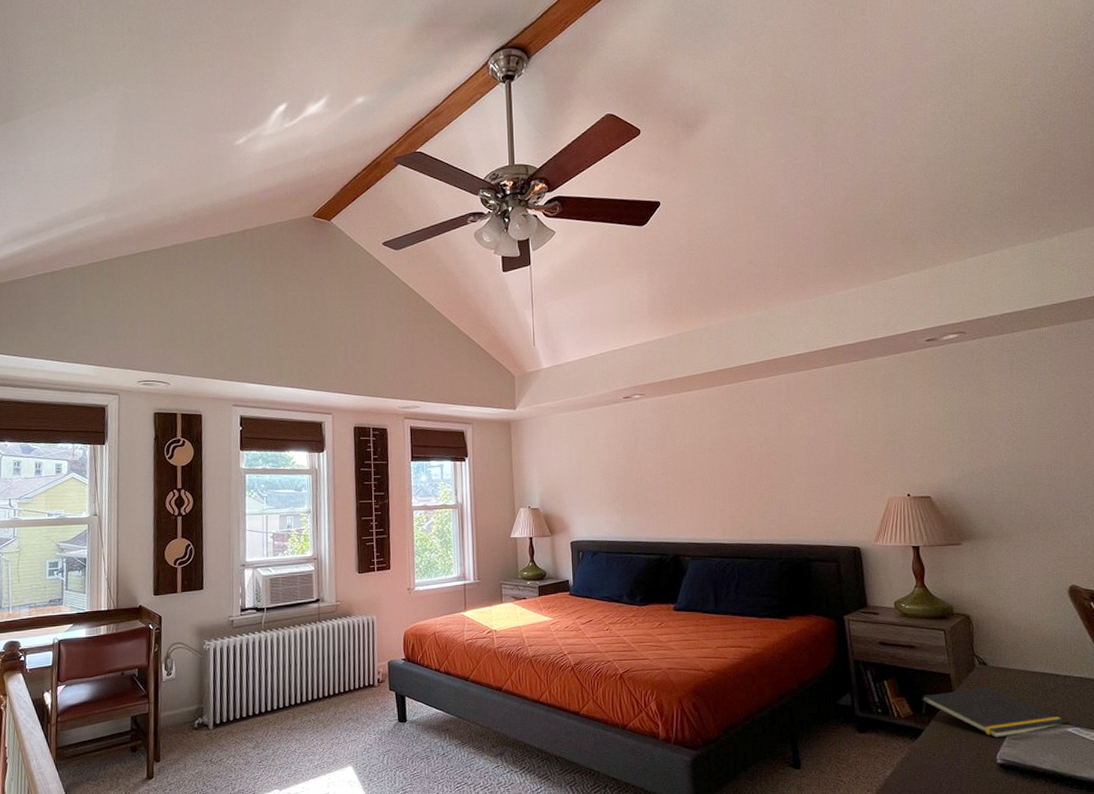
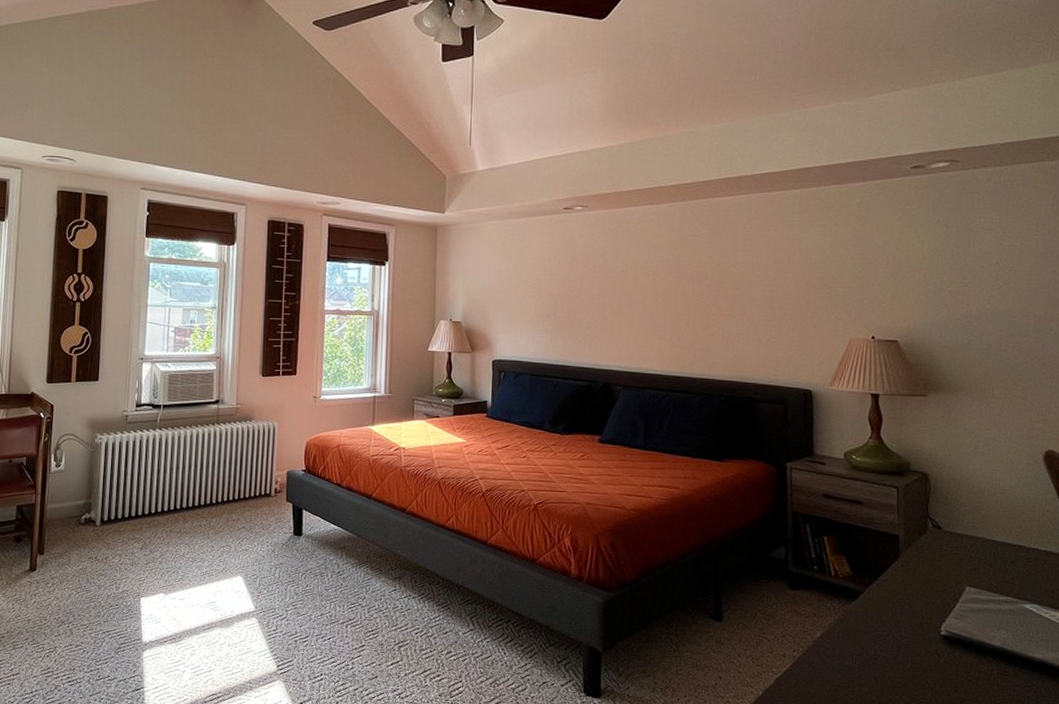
notepad: present [921,688,1069,738] -> none [862,553,1028,608]

